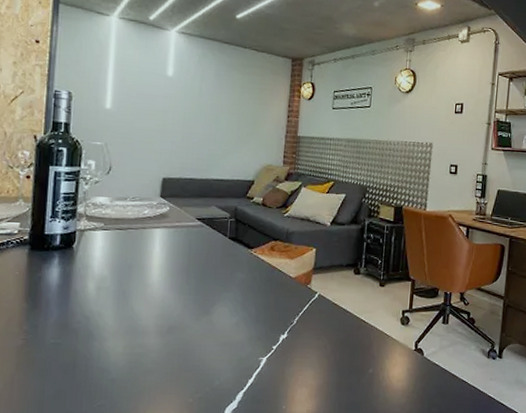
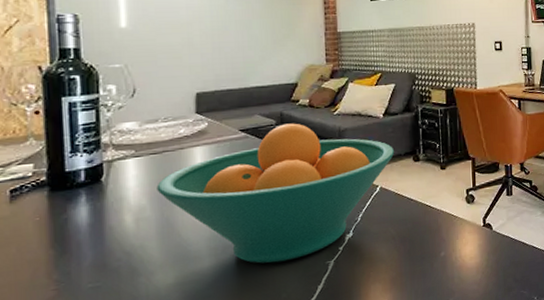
fruit bowl: none [118,218,337,350] -> present [156,123,395,264]

